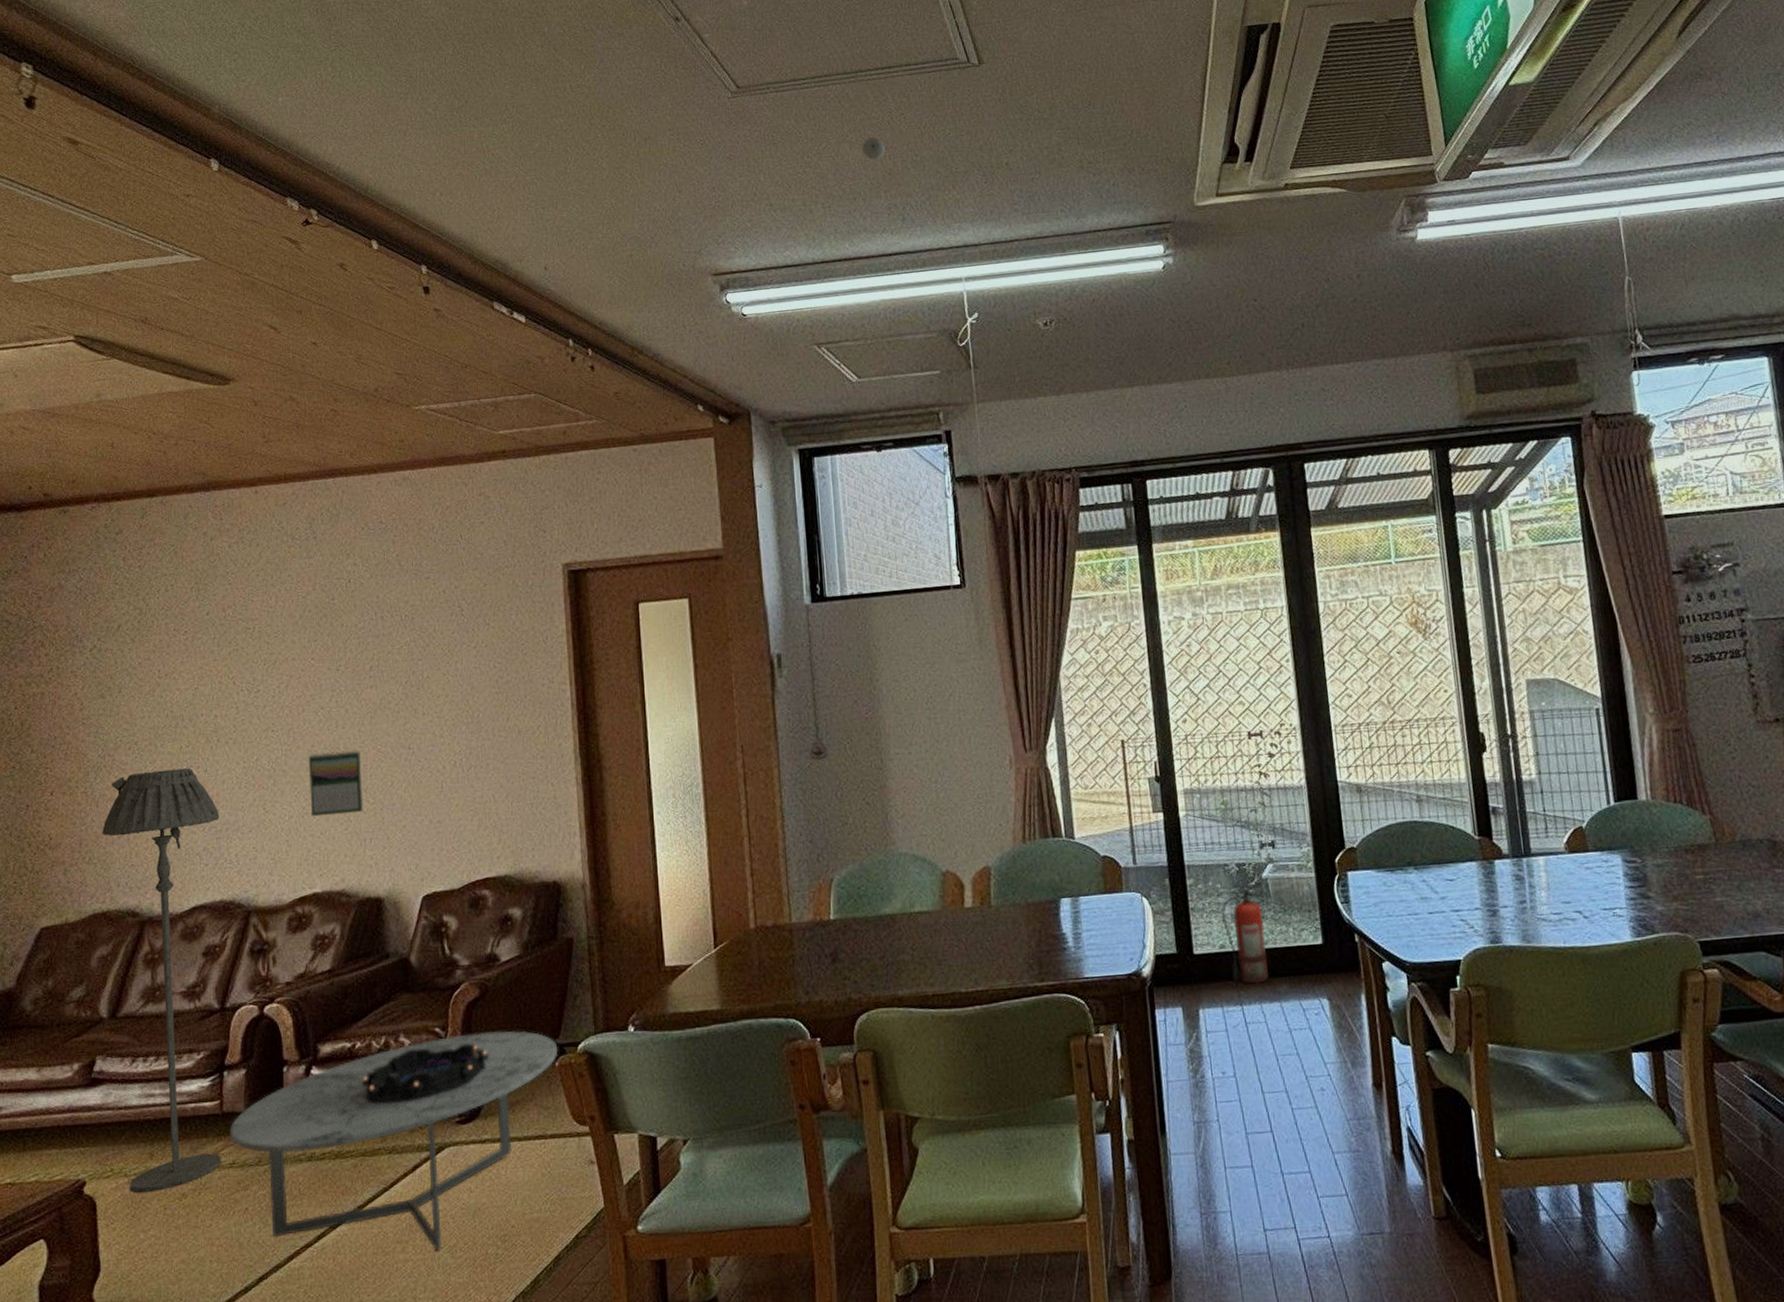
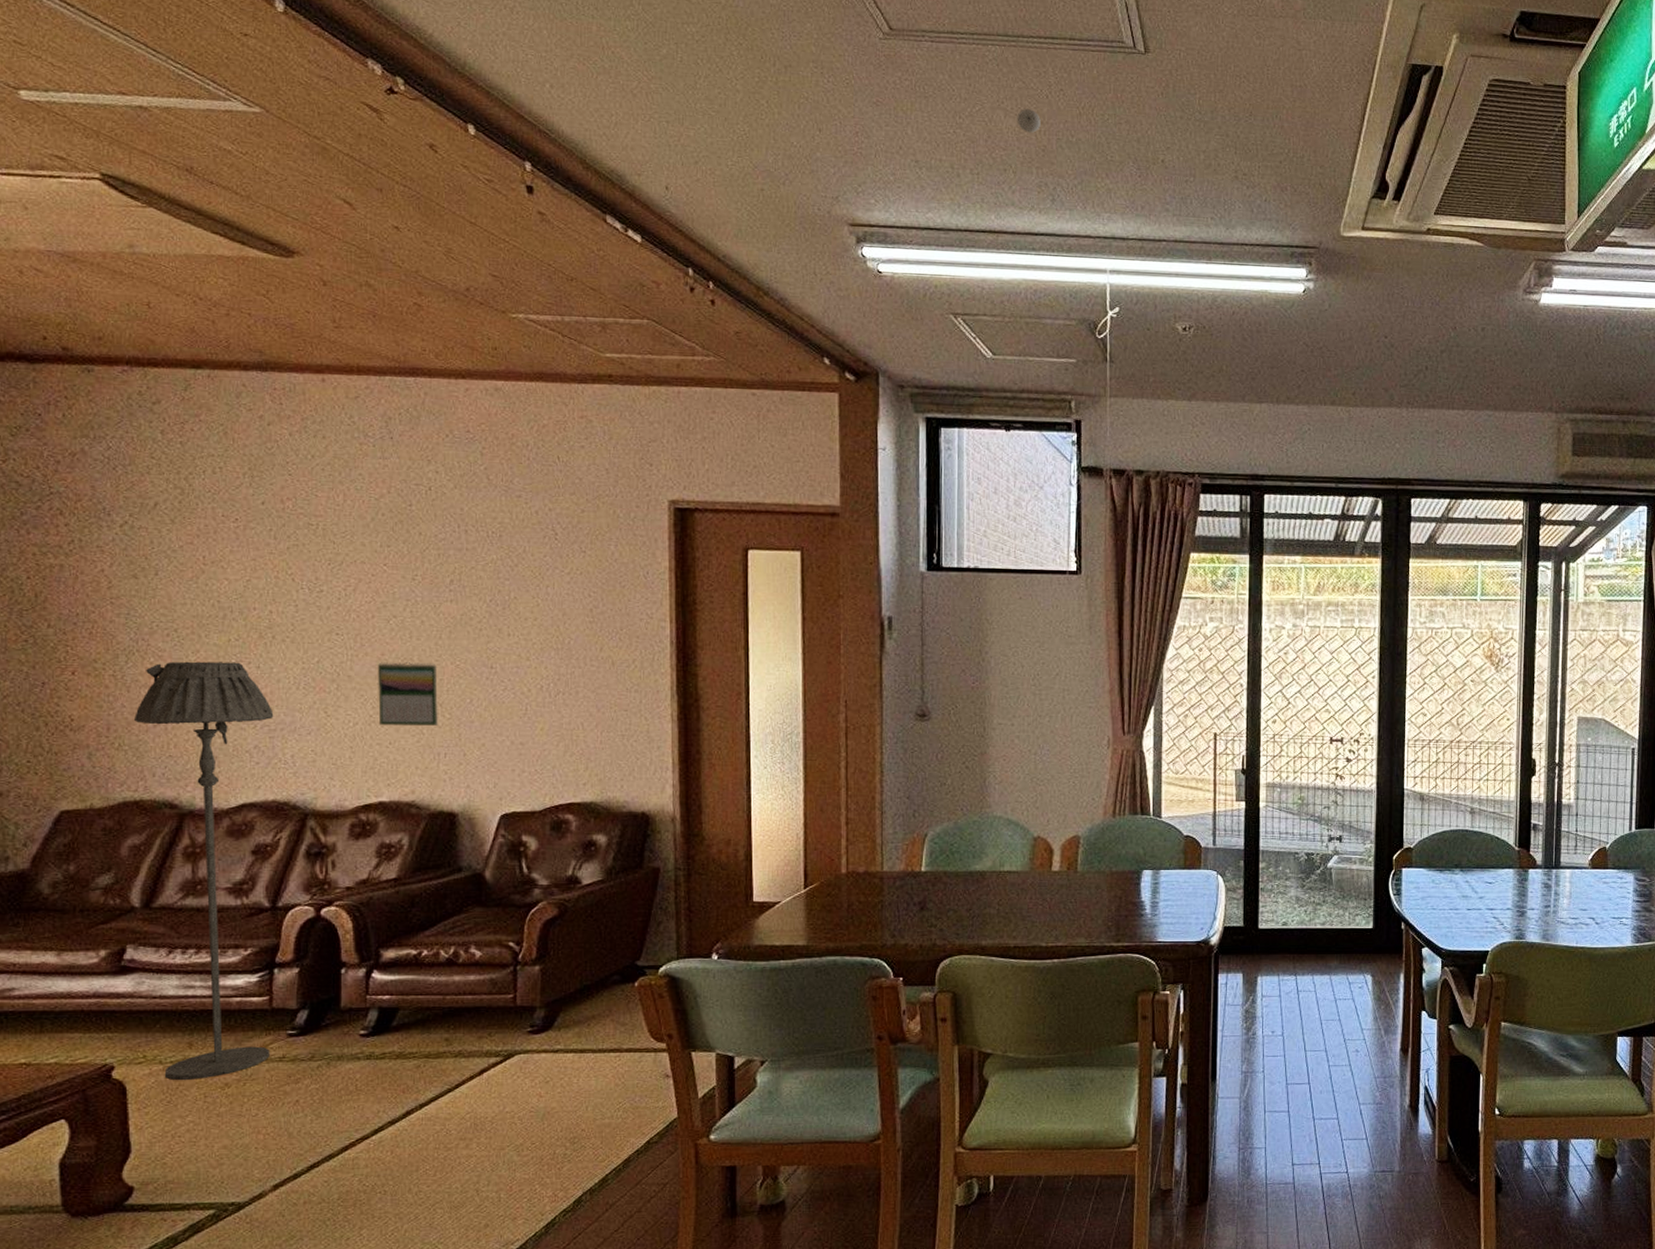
coffee table: present [229,1030,557,1251] -> none [280,950,637,1149]
decorative bowl: present [362,1043,489,1105] -> none [427,959,565,1010]
fire extinguisher: present [1221,880,1269,985] -> none [1288,869,1329,959]

